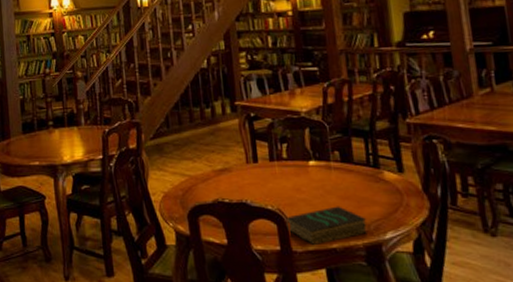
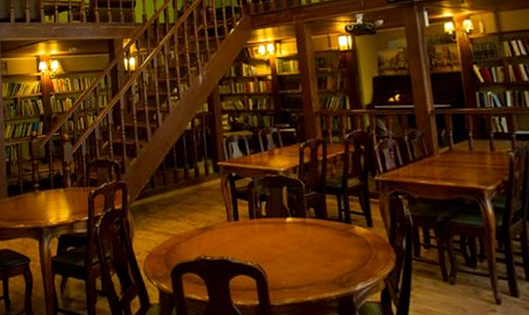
book: present [286,206,367,246] -> none [264,260,340,299]

